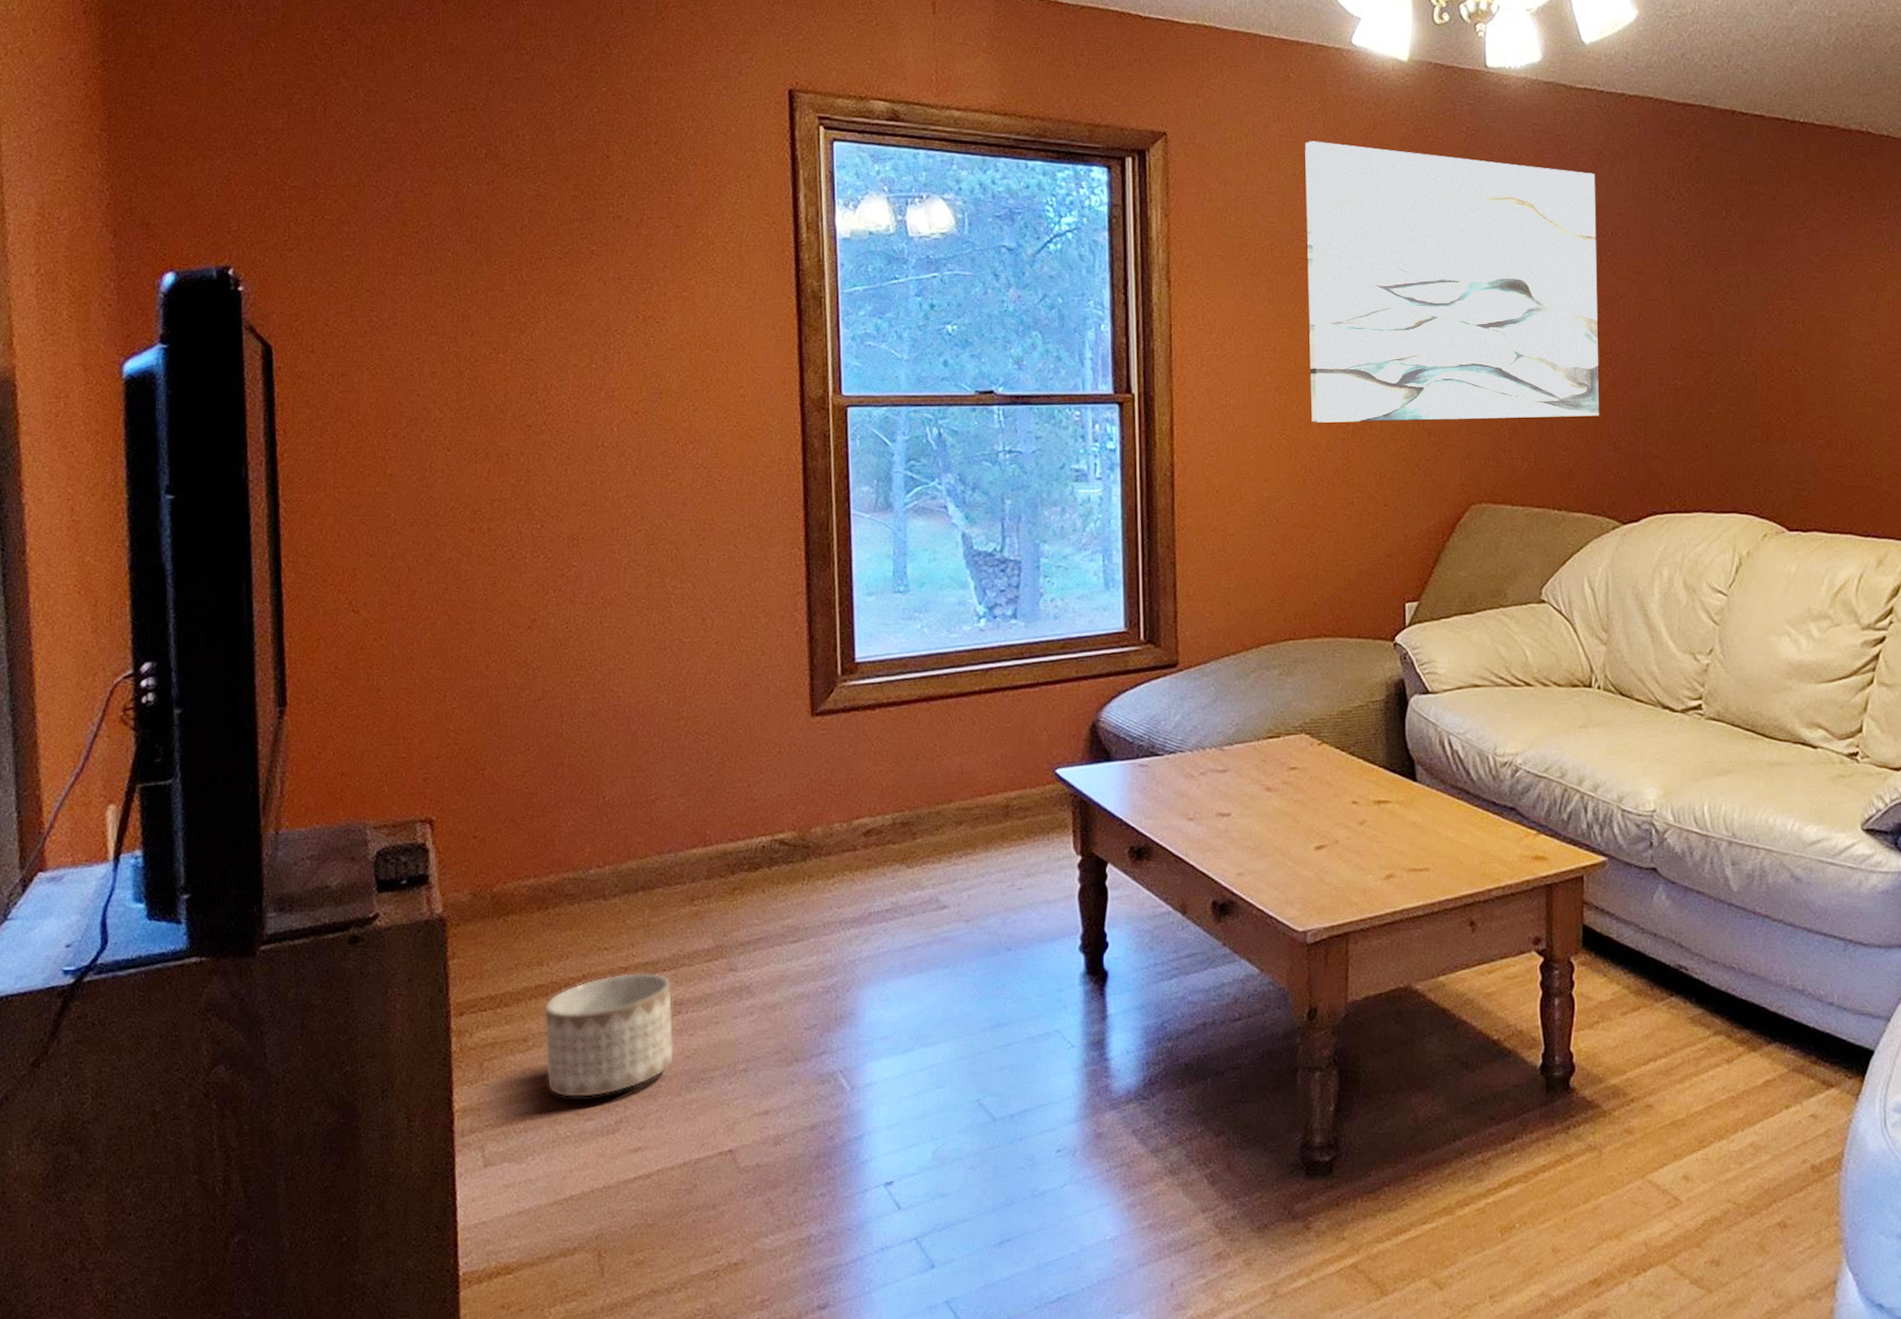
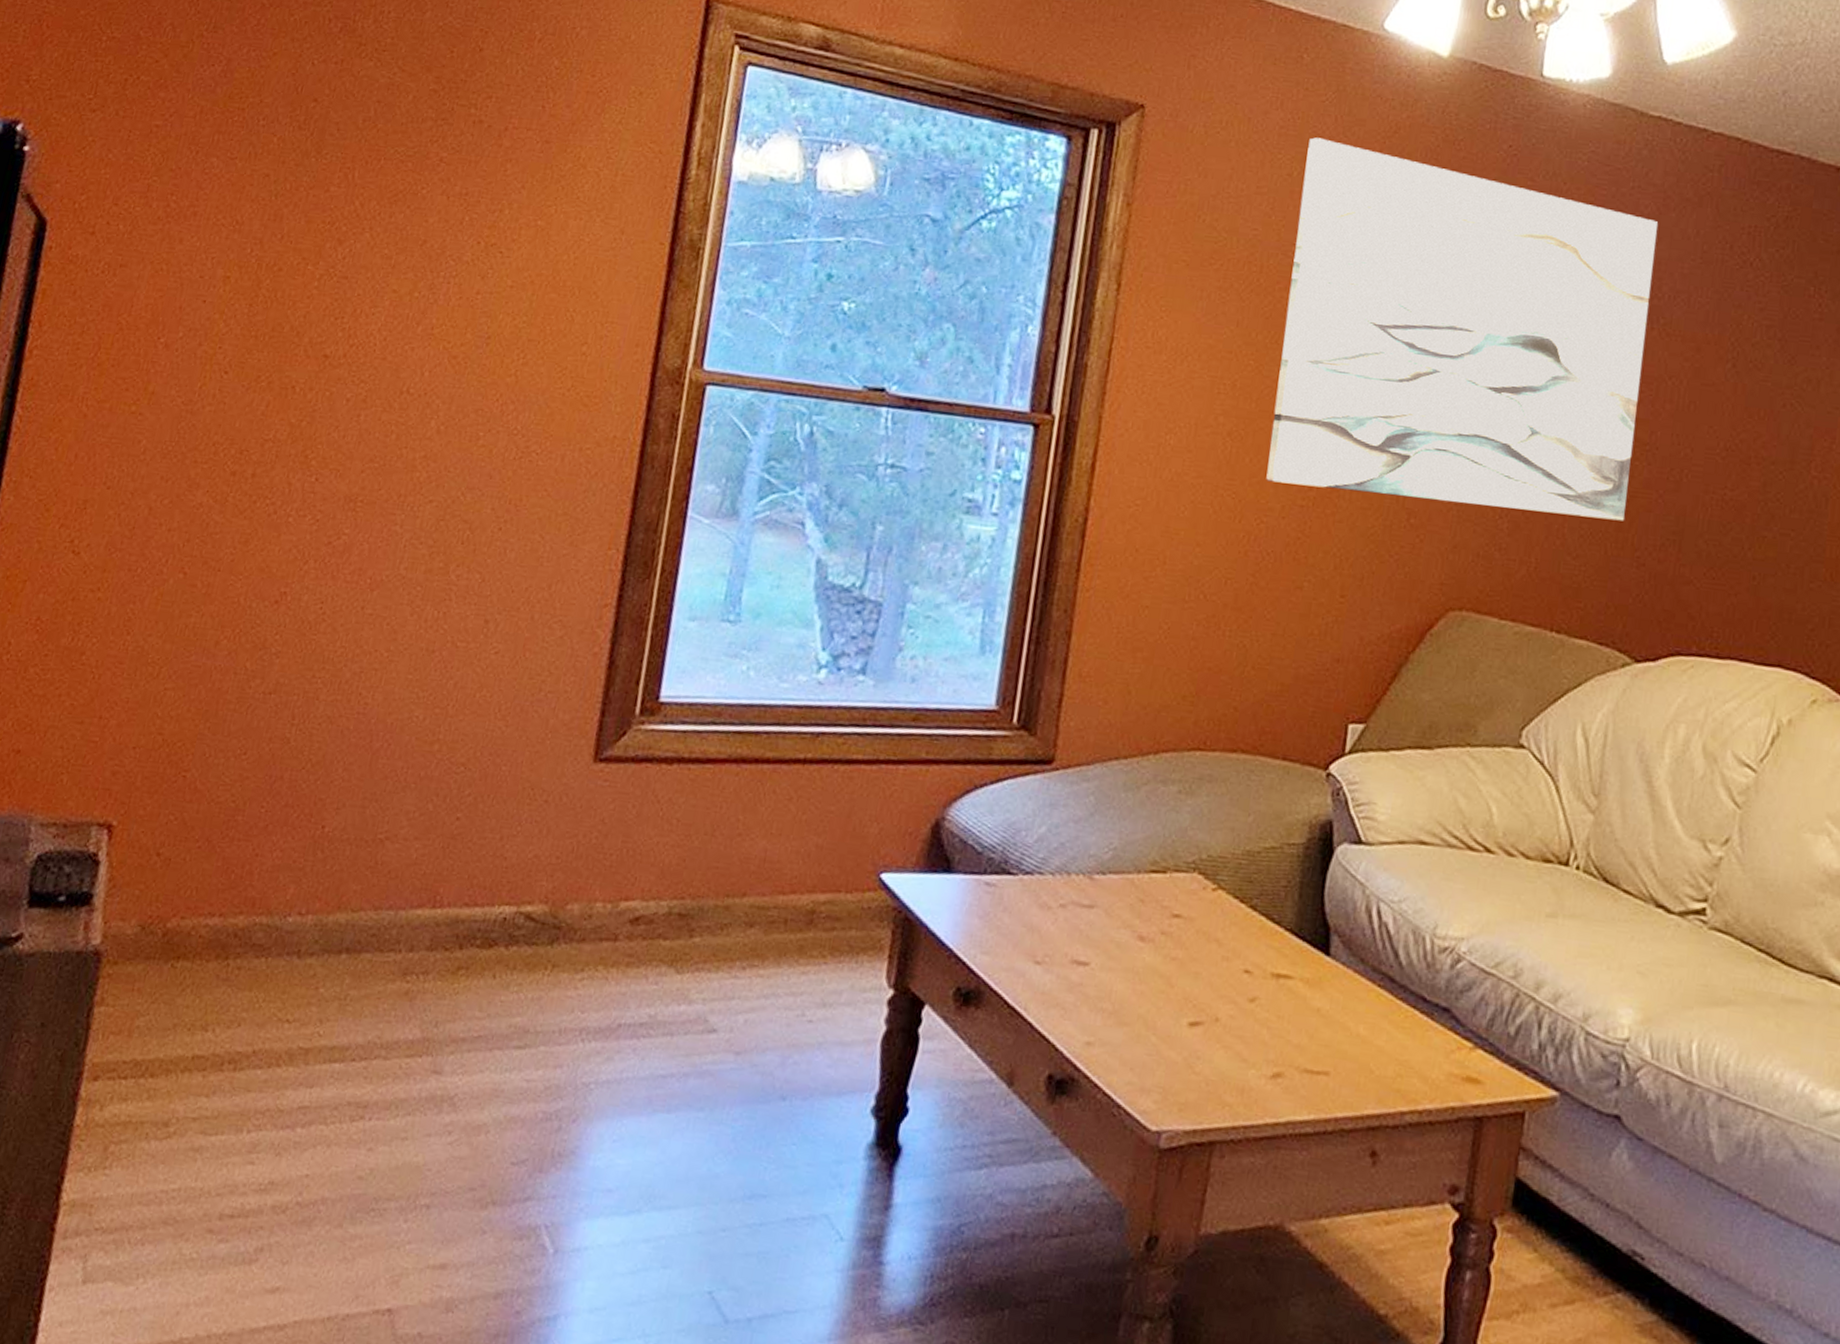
planter: present [544,972,674,1098] -> none [180,1055,360,1213]

